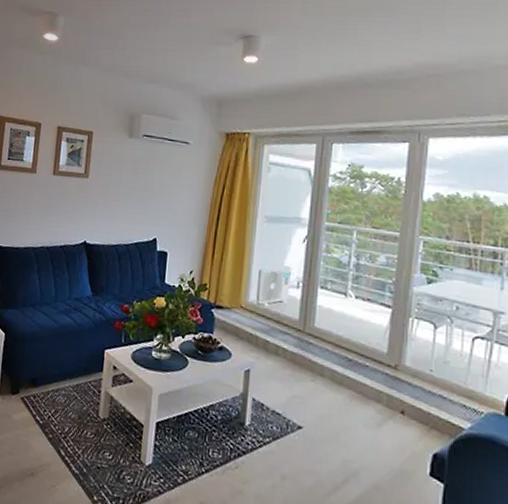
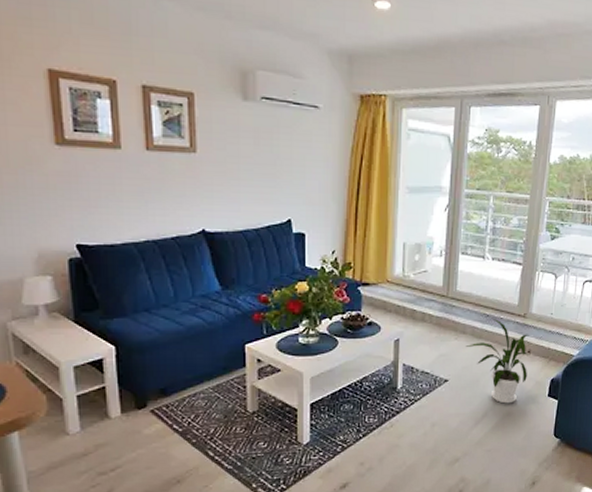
house plant: none [323,363,403,474] -> present [465,318,529,404]

